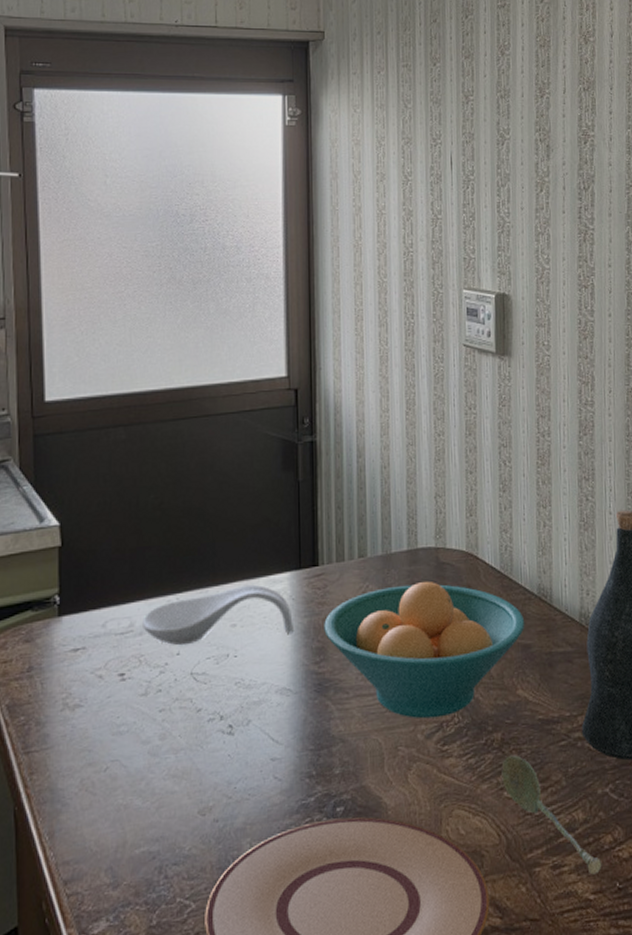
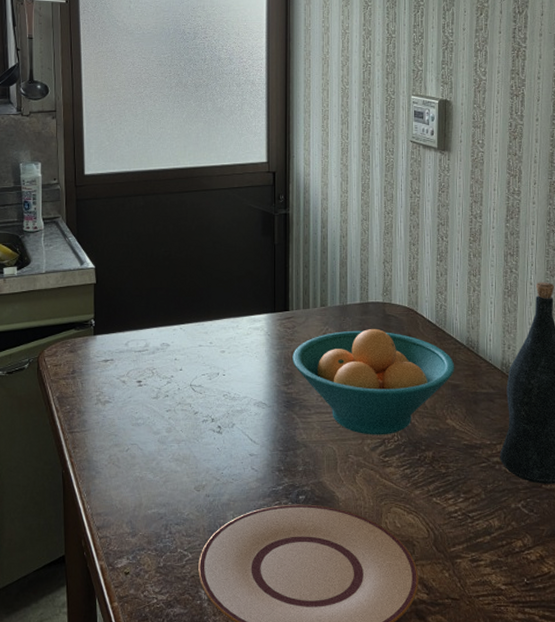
spoon rest: present [141,584,293,646] -> none [154,321,268,364]
soupspoon: present [501,755,602,875] -> none [432,470,513,570]

